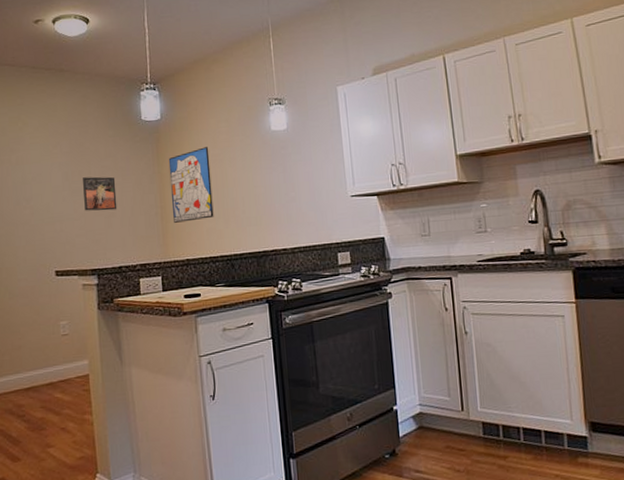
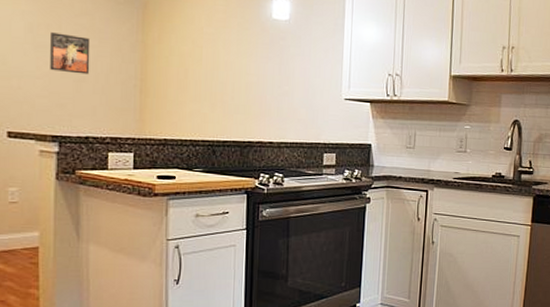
wall art: present [168,147,214,223] -> none [154,23,202,100]

